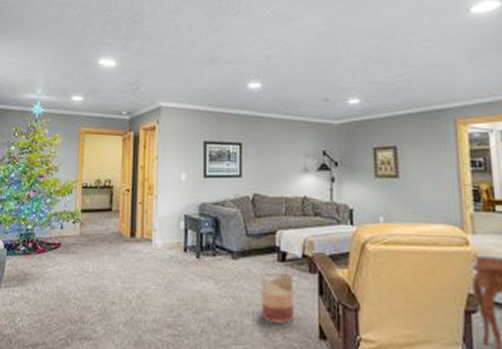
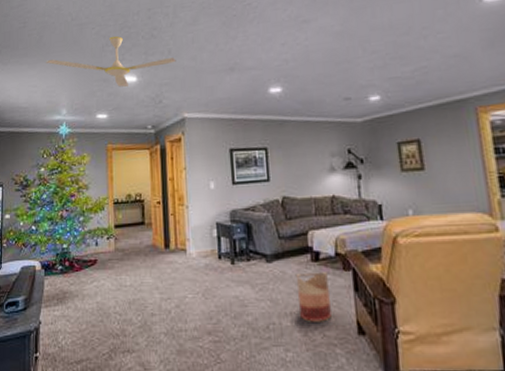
ceiling fan: none [25,18,157,71] -> present [46,35,176,87]

